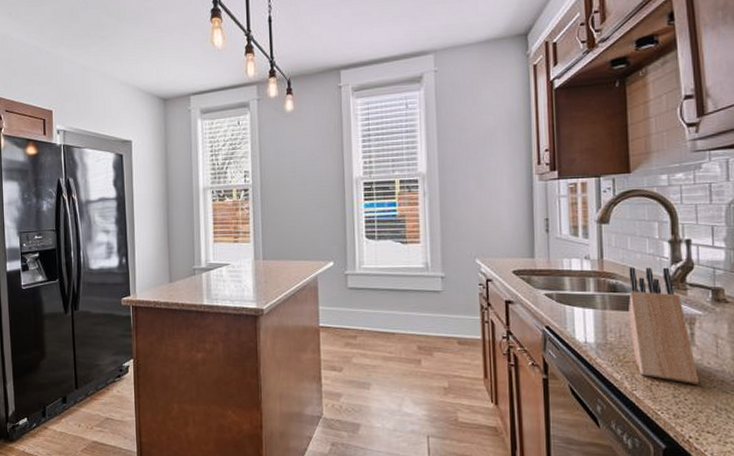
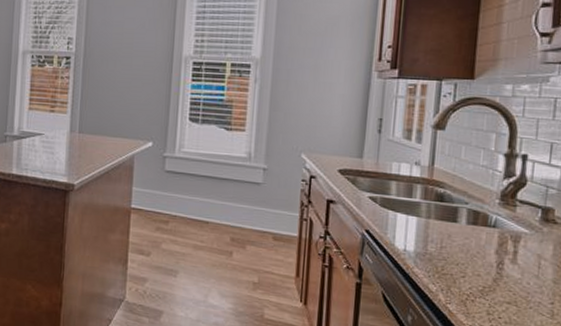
knife block: present [628,267,700,384] -> none [452,177,517,303]

